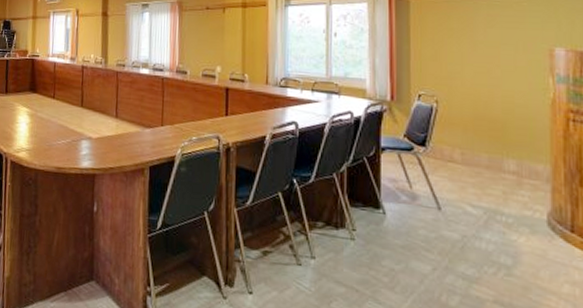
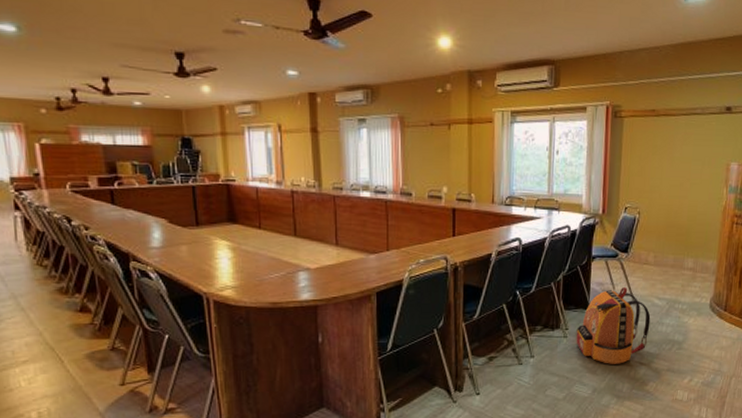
backpack: none [364,187,463,284] -> present [575,287,651,364]

